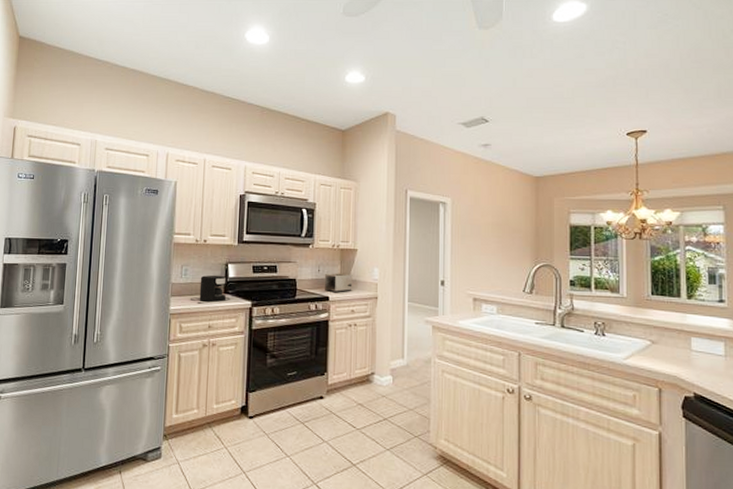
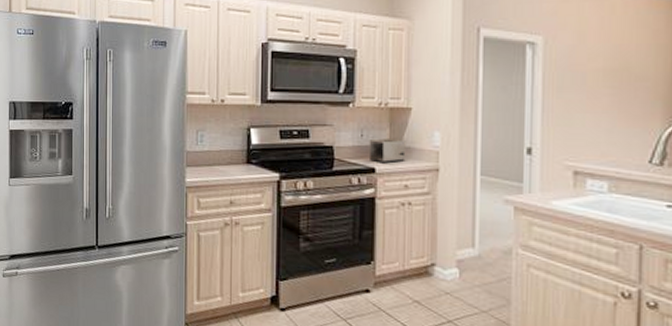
coffee maker: present [191,275,230,304] -> none [209,141,254,176]

